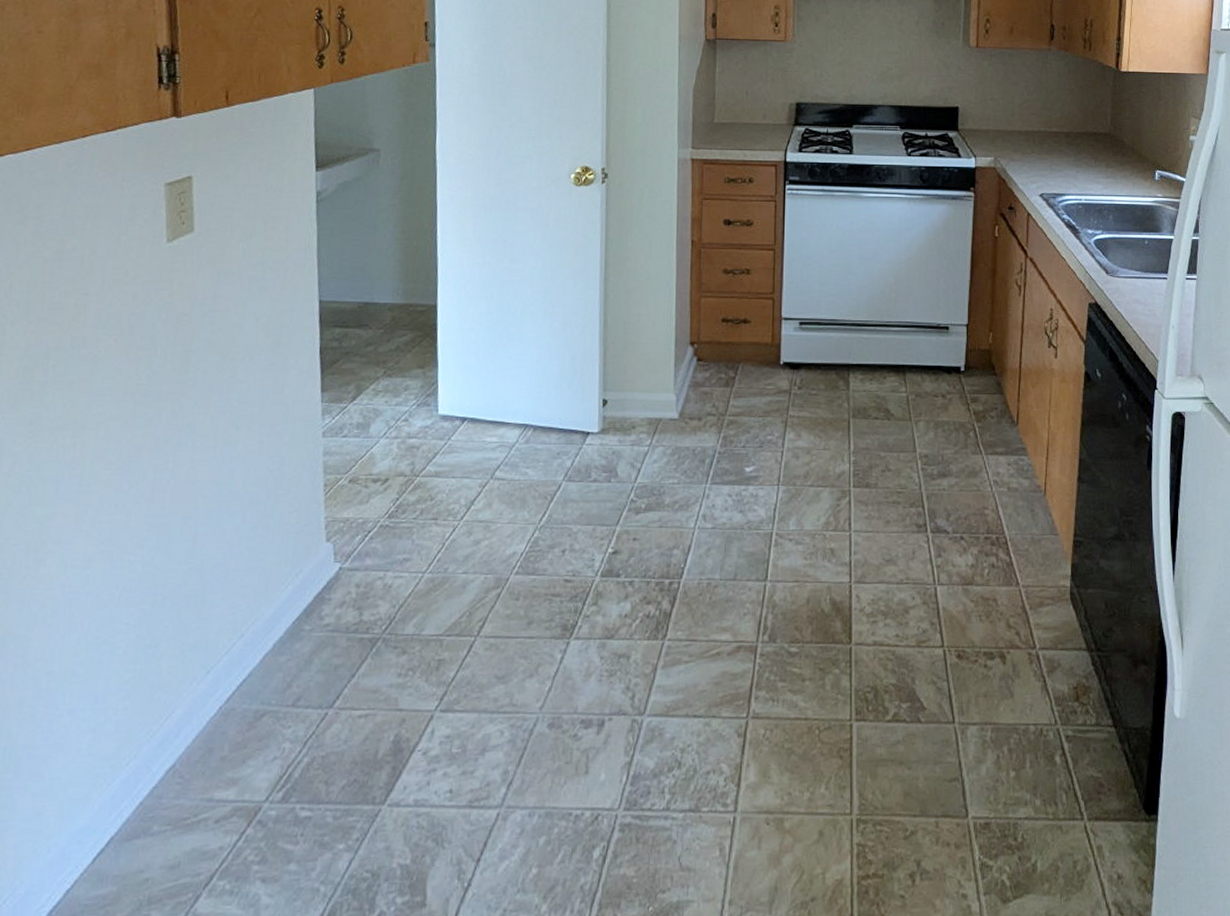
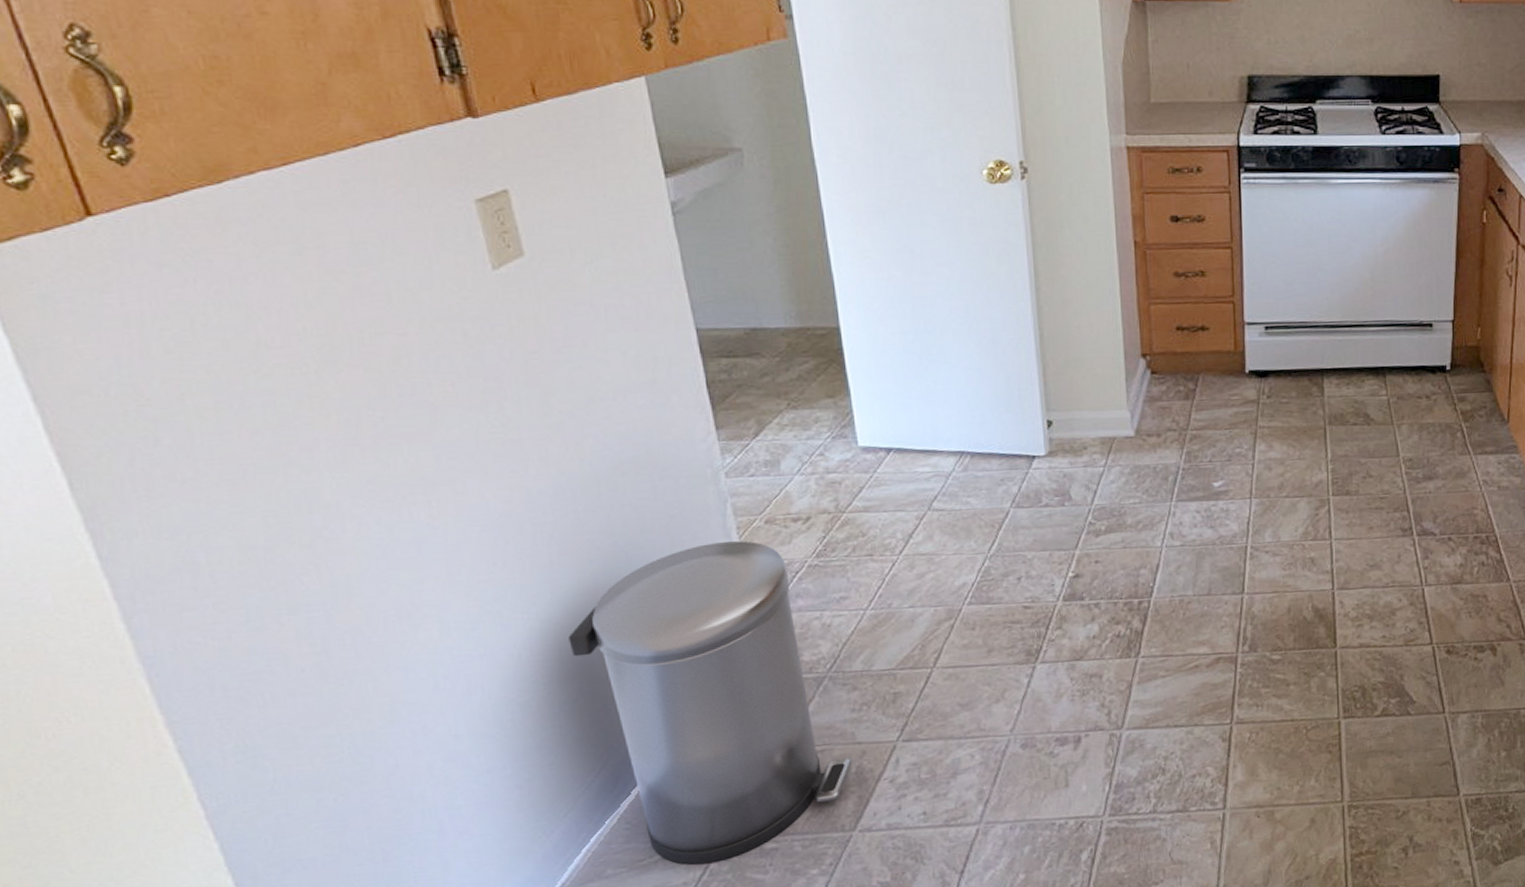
pedal bin: none [163,498,392,829] -> present [568,541,853,865]

